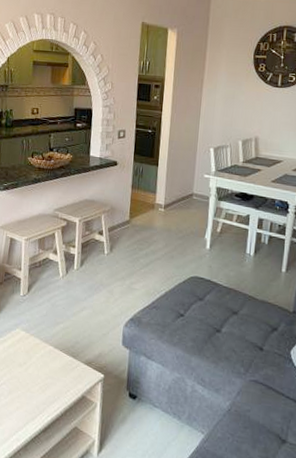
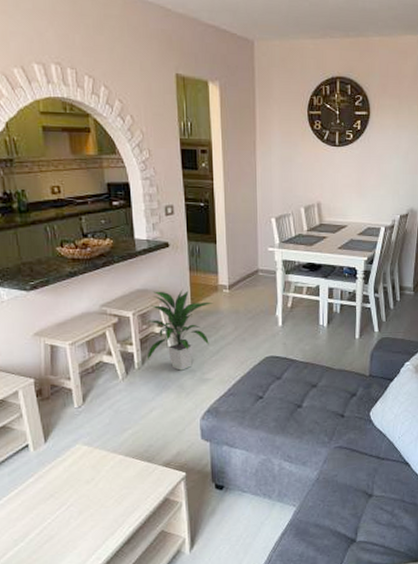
indoor plant: none [85,202,149,277] -> present [146,289,213,371]

